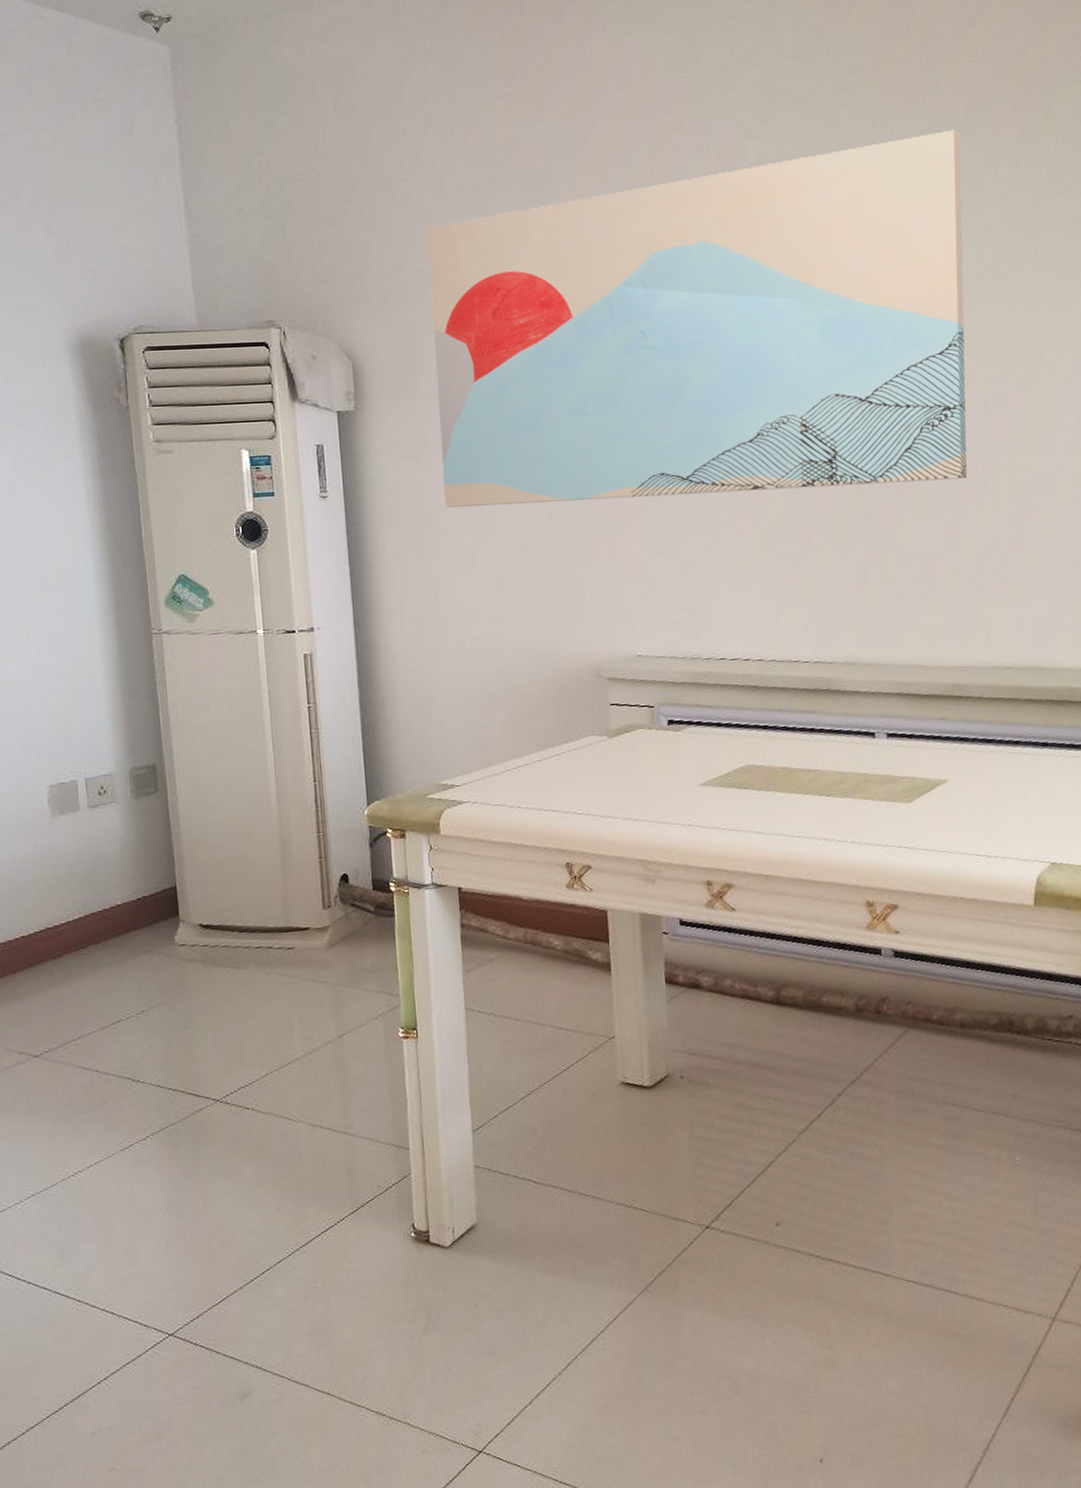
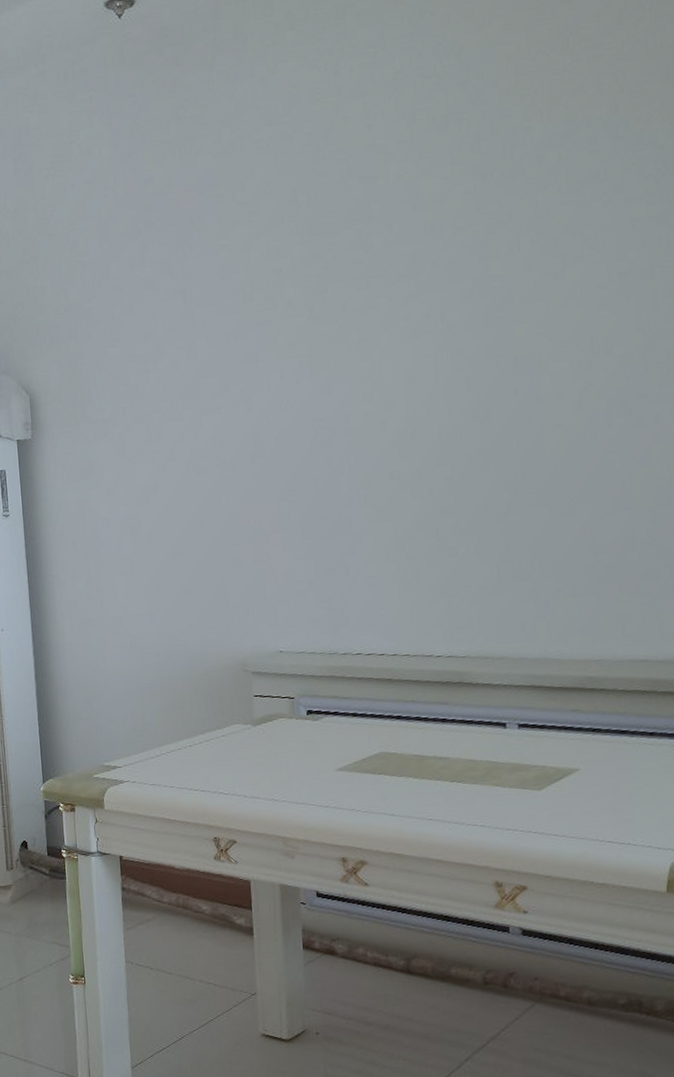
wall art: present [427,130,968,508] -> none [93,130,605,521]

